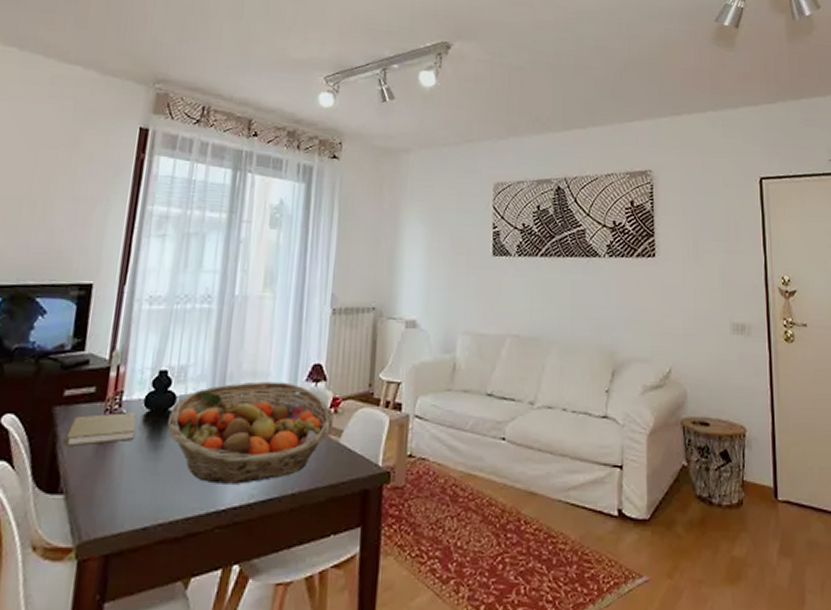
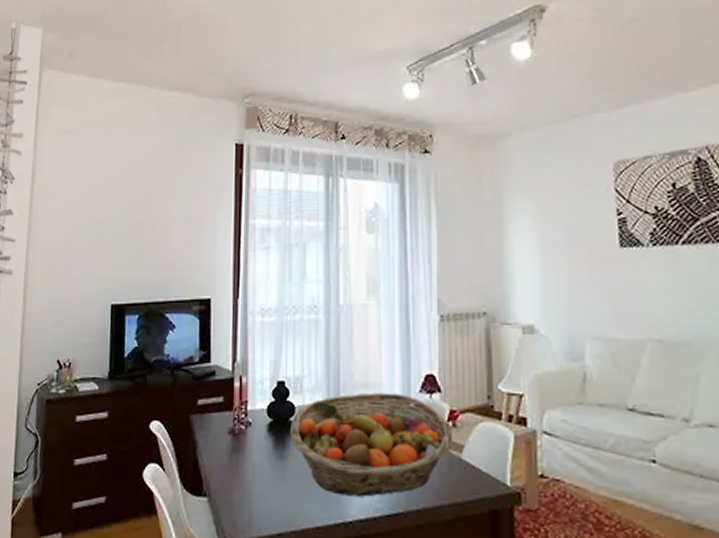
book: present [65,412,136,446] -> none [203,421,262,452]

